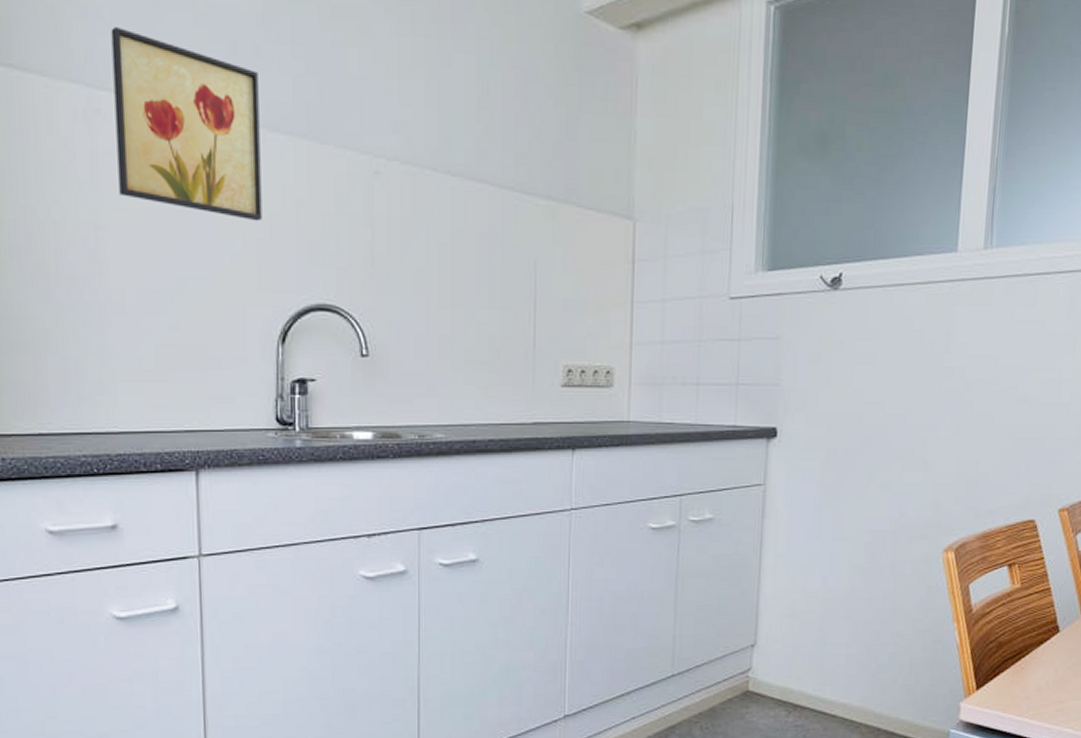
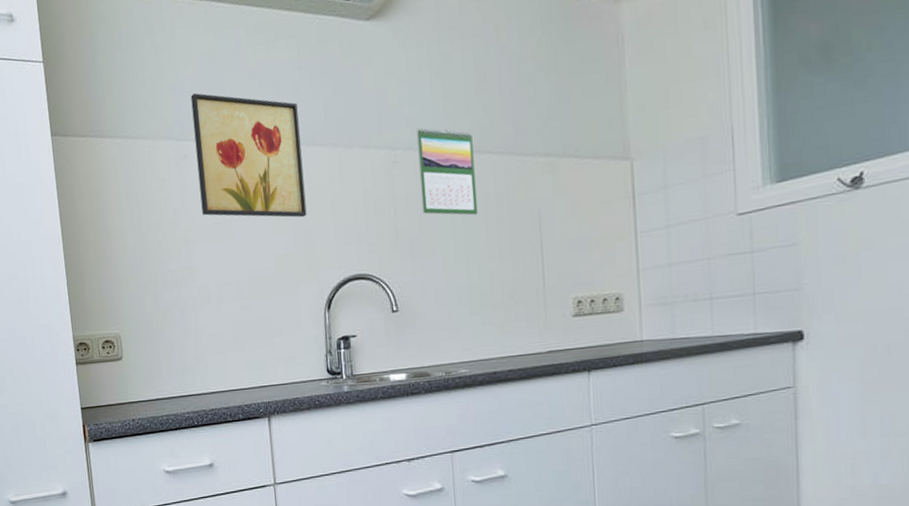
calendar: none [404,136,469,254] -> present [416,127,478,216]

